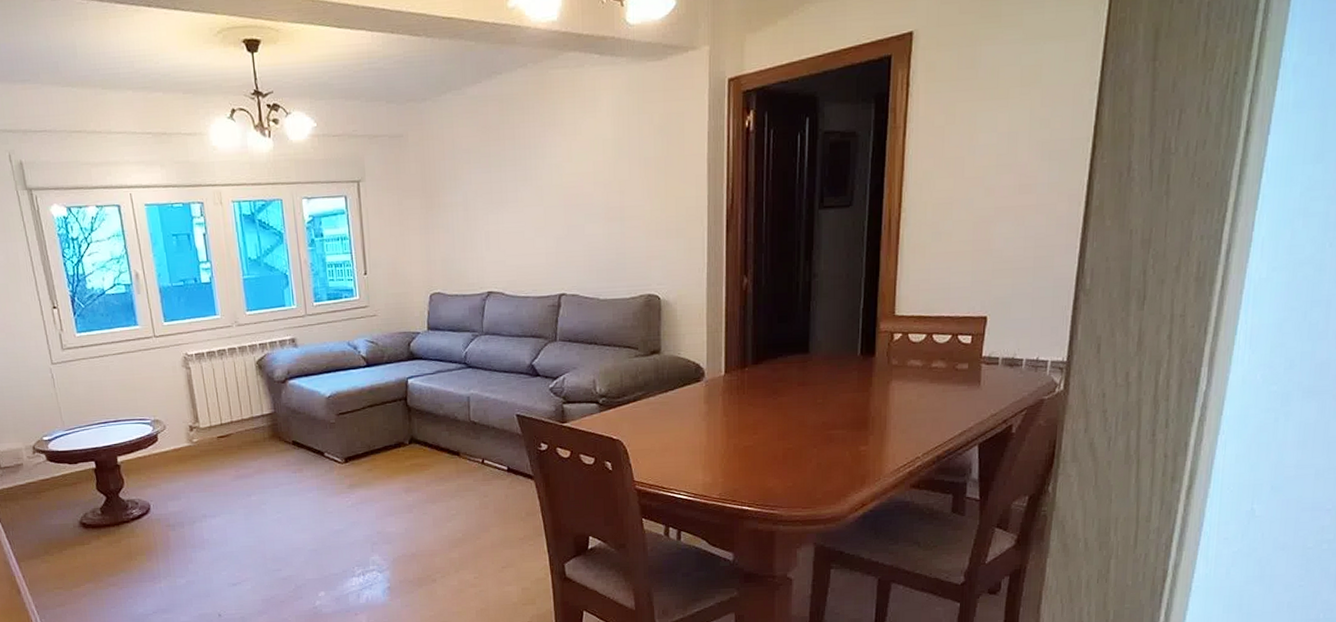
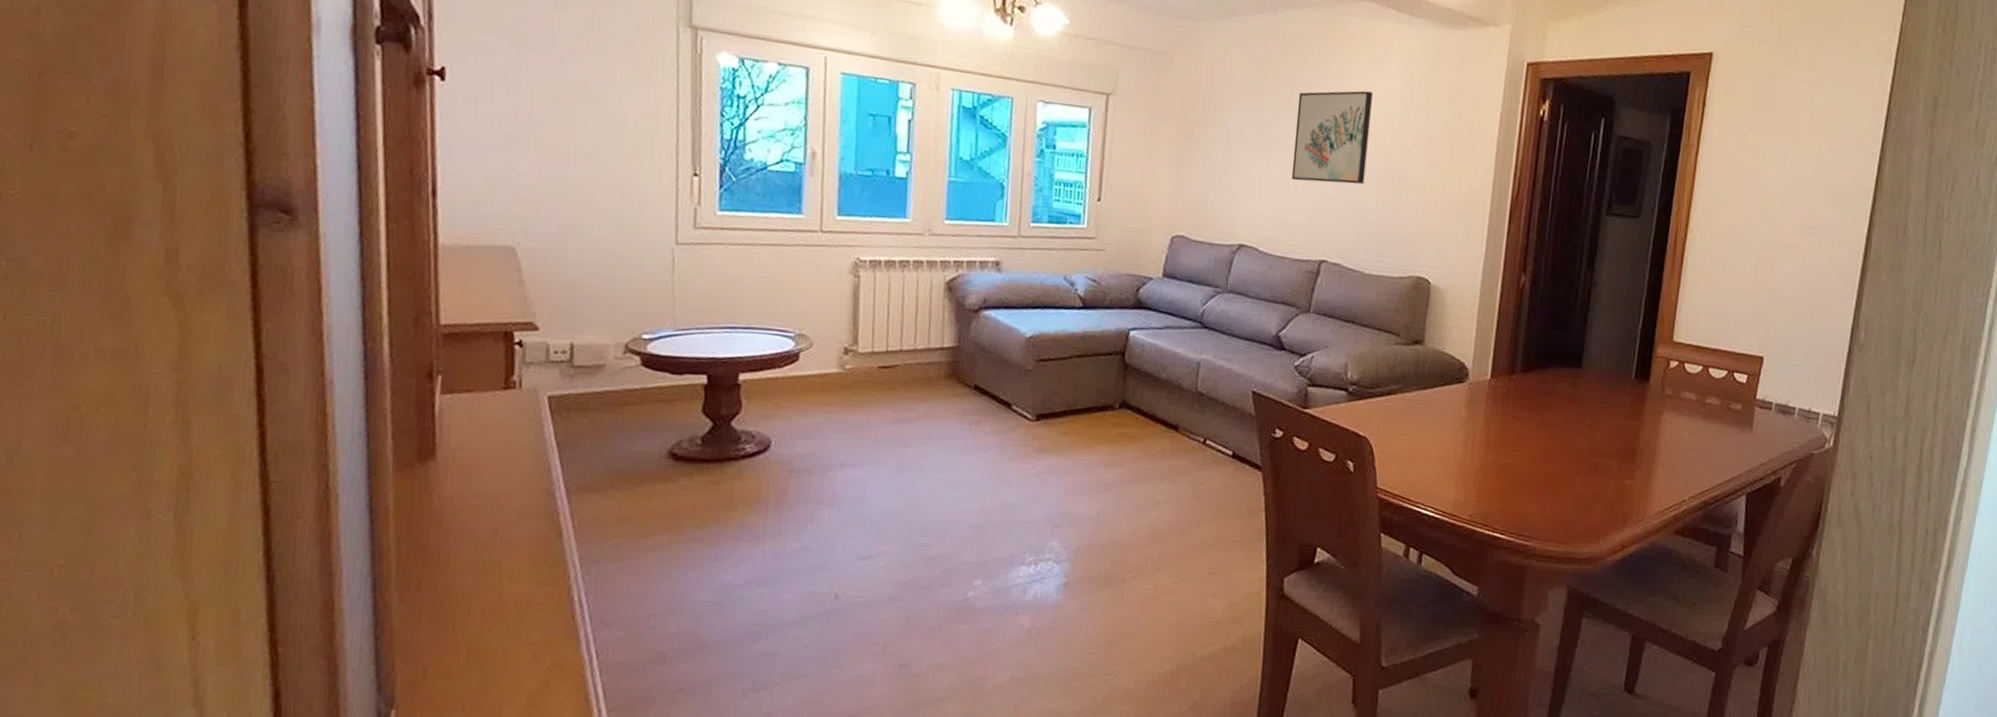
wall art: none [521,135,590,228] -> present [1291,90,1373,185]

